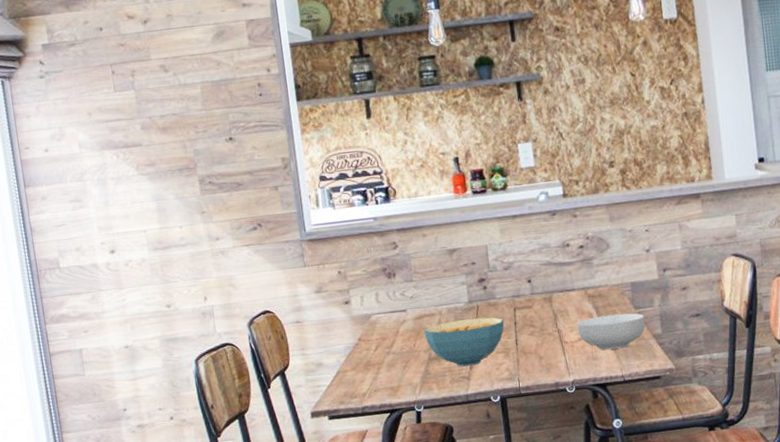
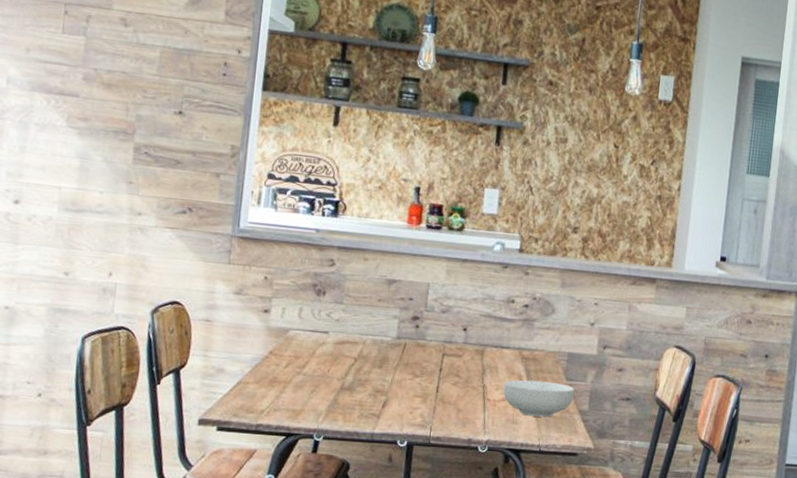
cereal bowl: present [424,317,504,367] -> none [342,353,430,404]

